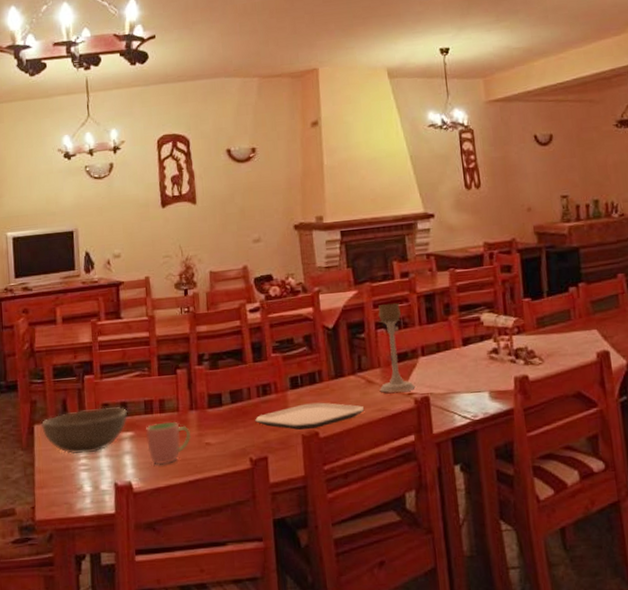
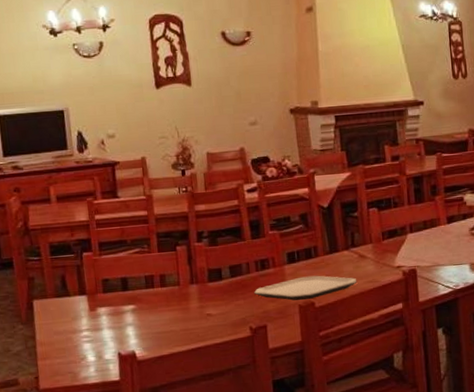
bowl: present [41,407,128,455] -> none [40,282,129,328]
cup: present [146,421,192,465] -> none [147,294,193,335]
candle holder: present [378,302,415,393] -> none [370,184,404,266]

